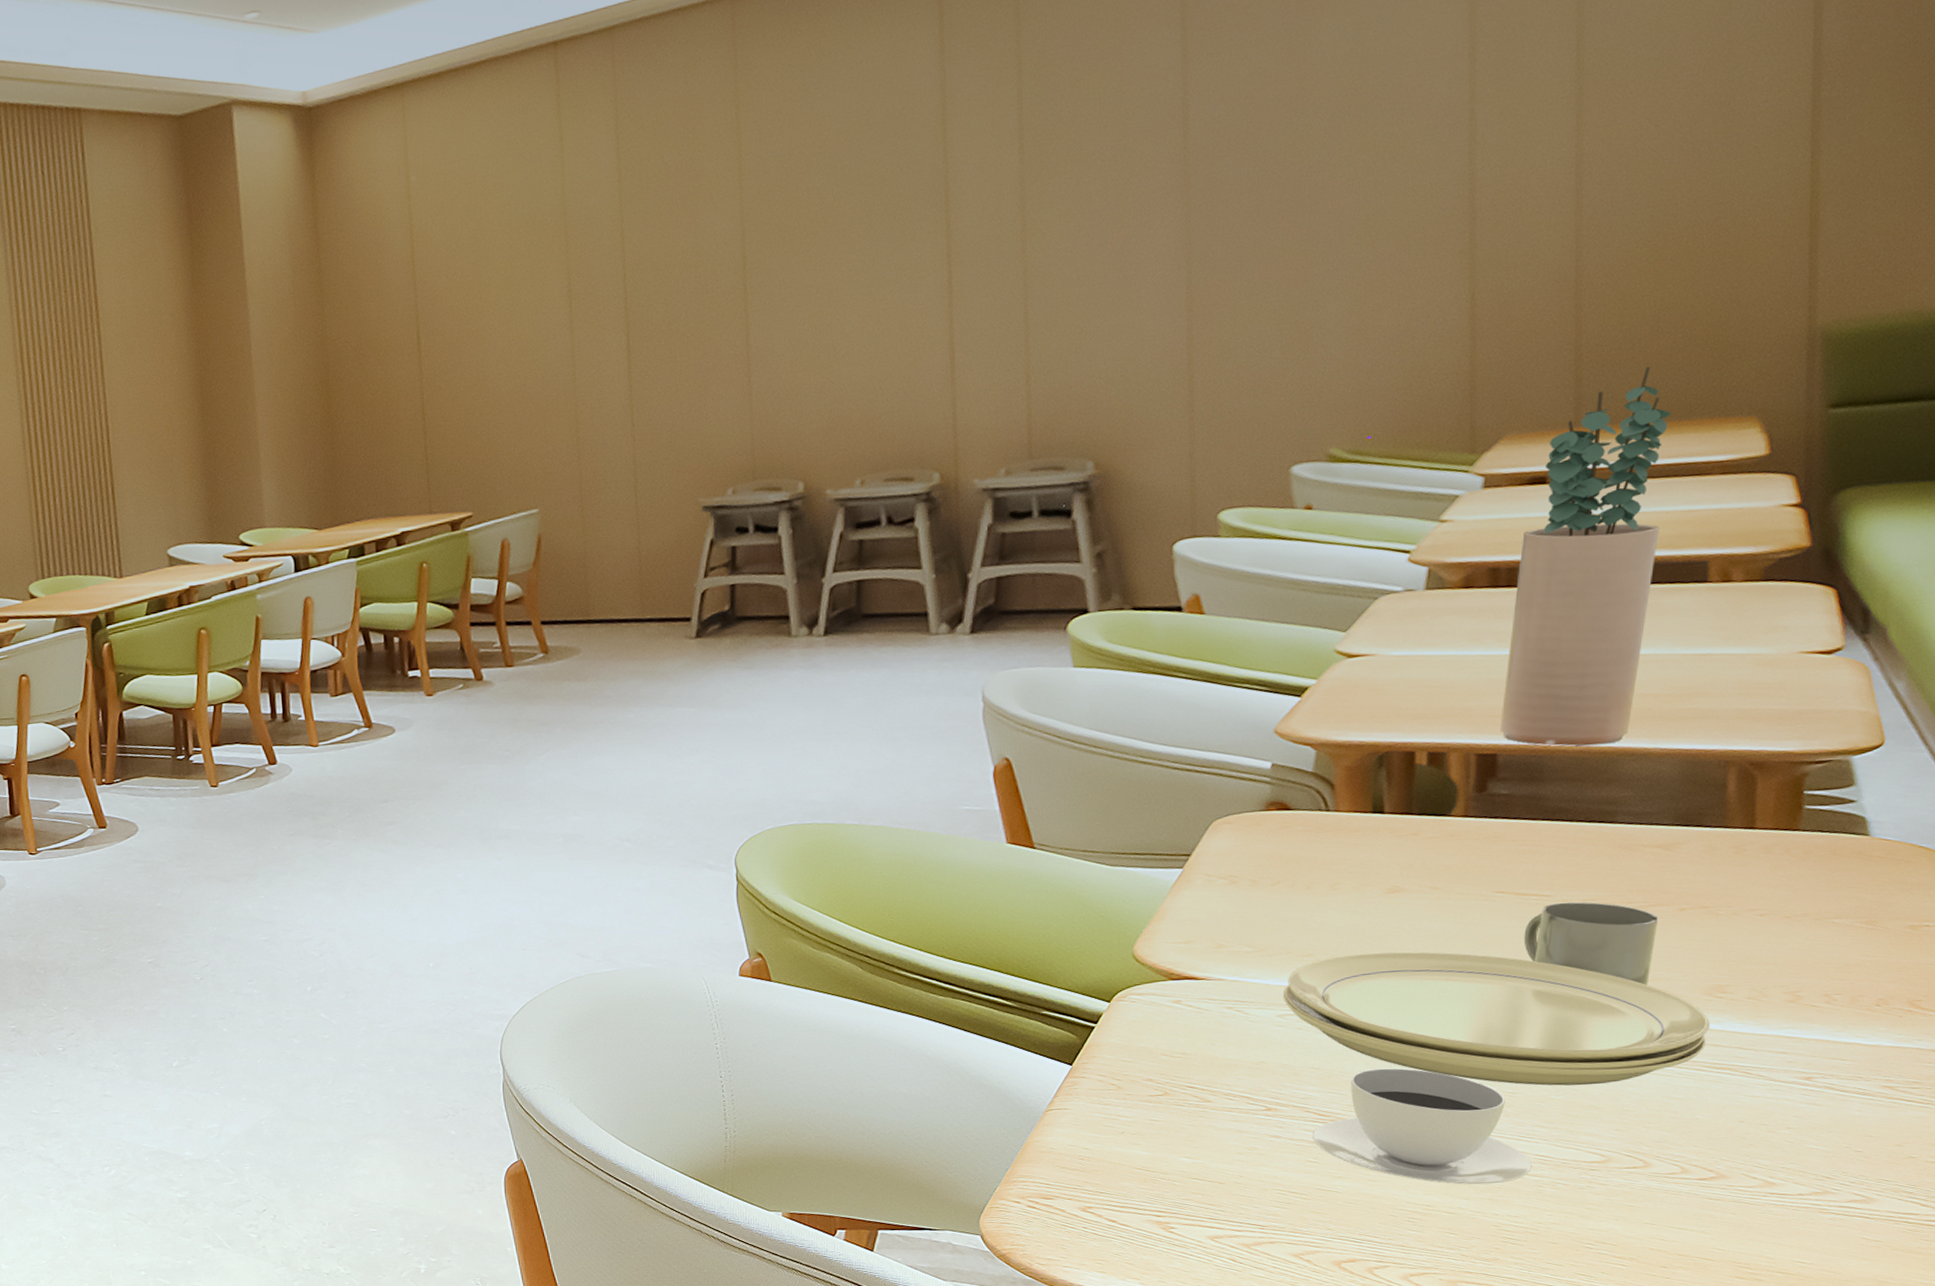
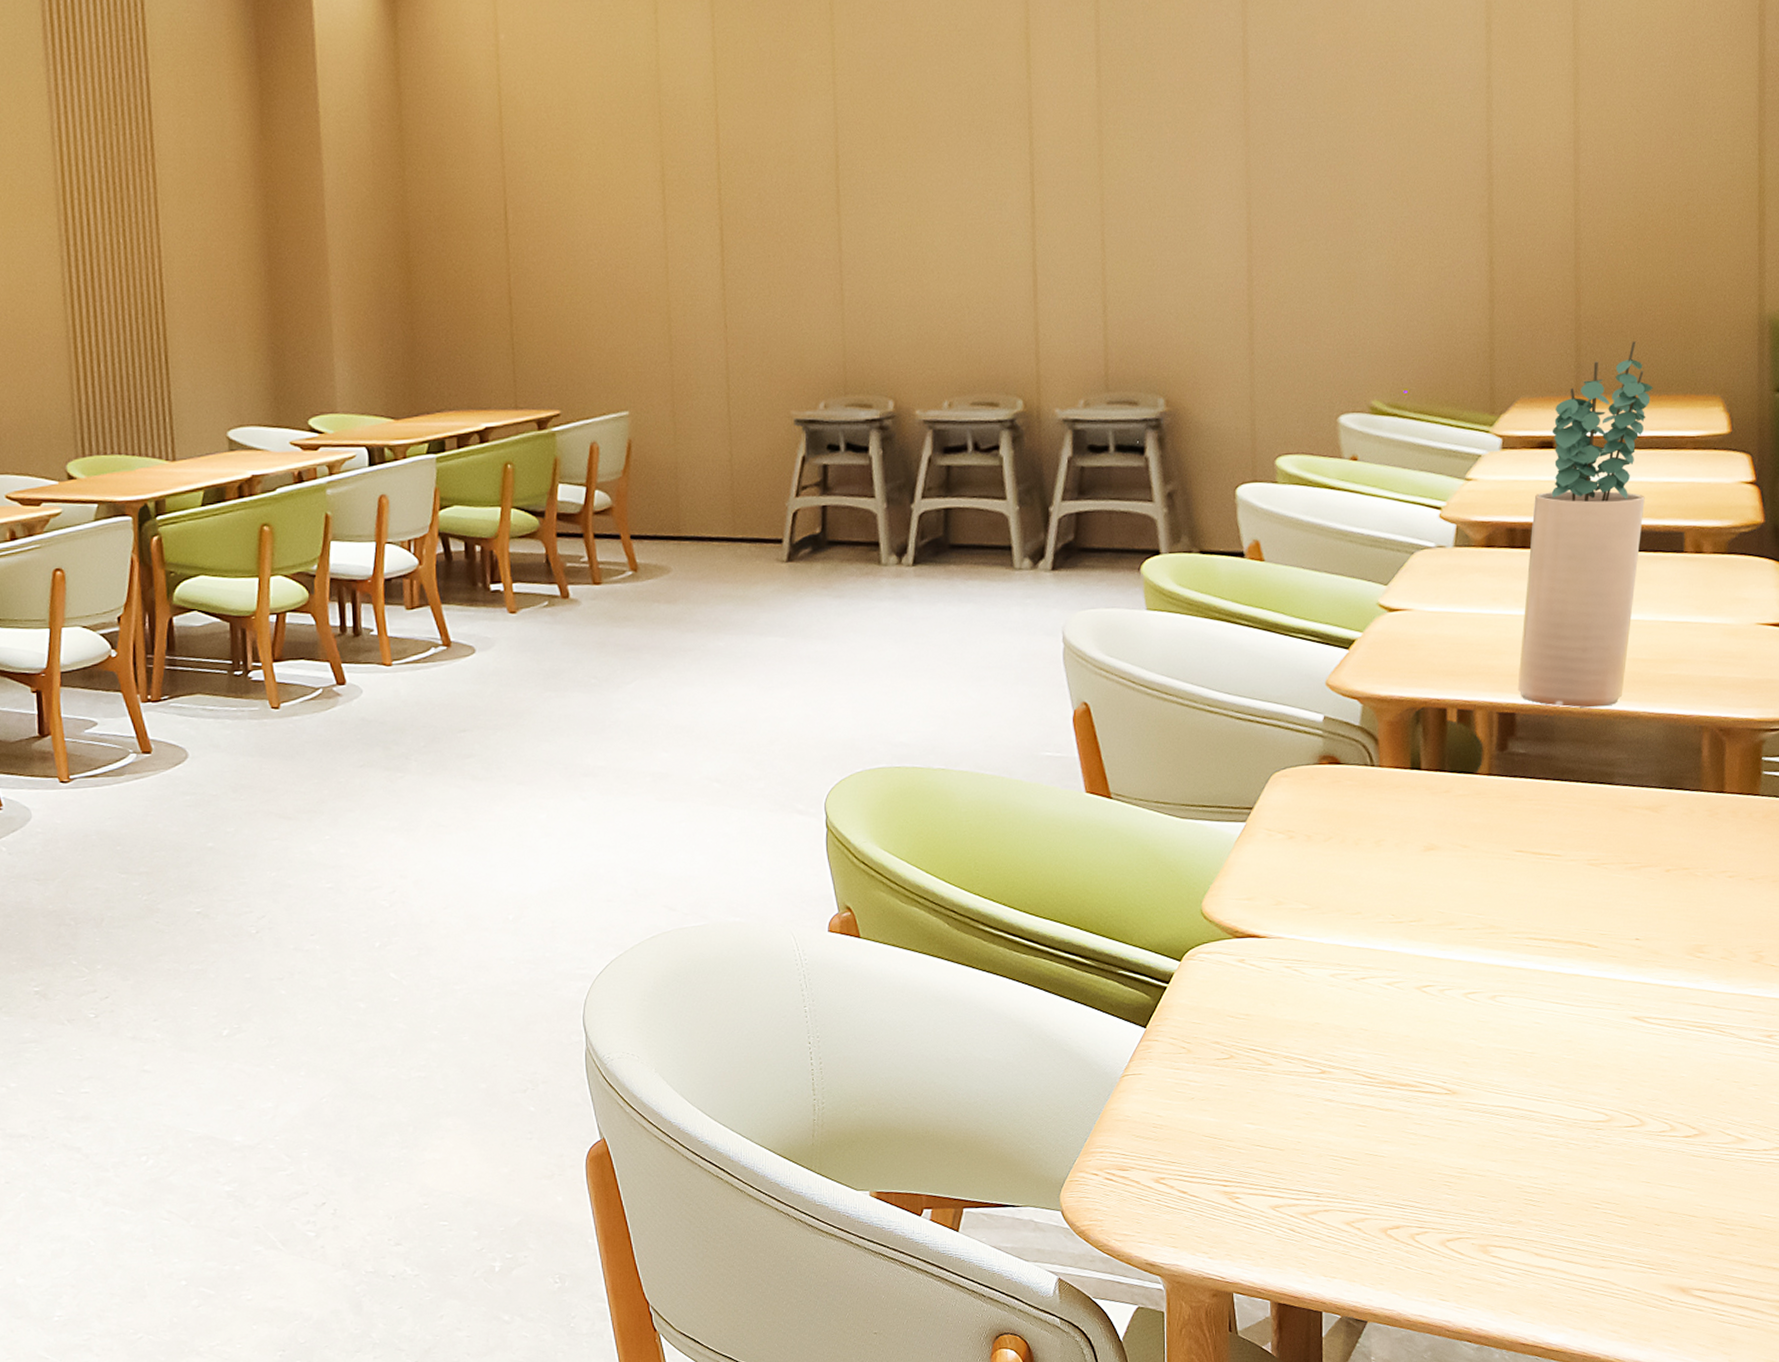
plate: present [1283,952,1710,1086] -> none [1335,910,1691,1046]
teacup: present [1313,1068,1532,1185] -> none [1362,1028,1548,1147]
cup: present [1523,902,1659,985] -> none [1539,861,1649,945]

